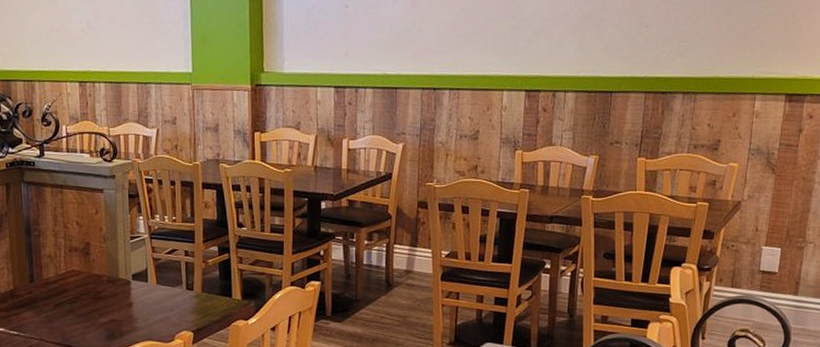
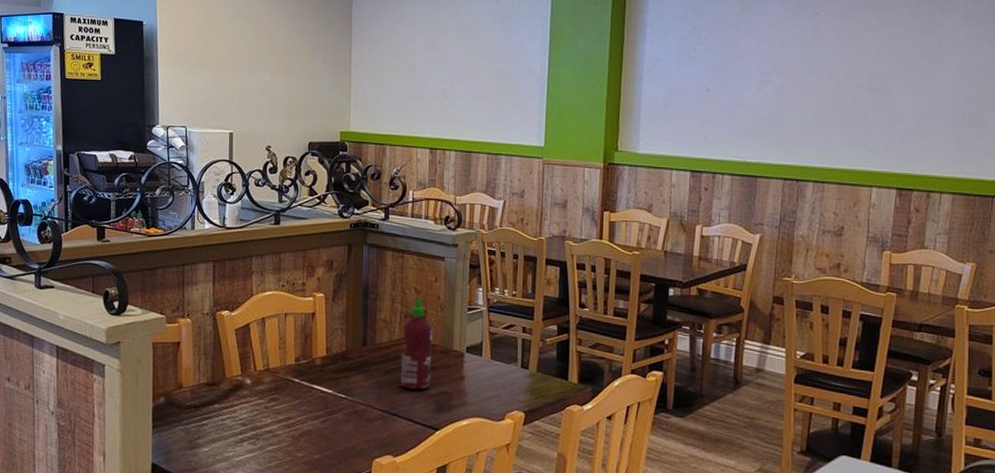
hot sauce: none [68,229,100,320] -> present [401,296,433,390]

